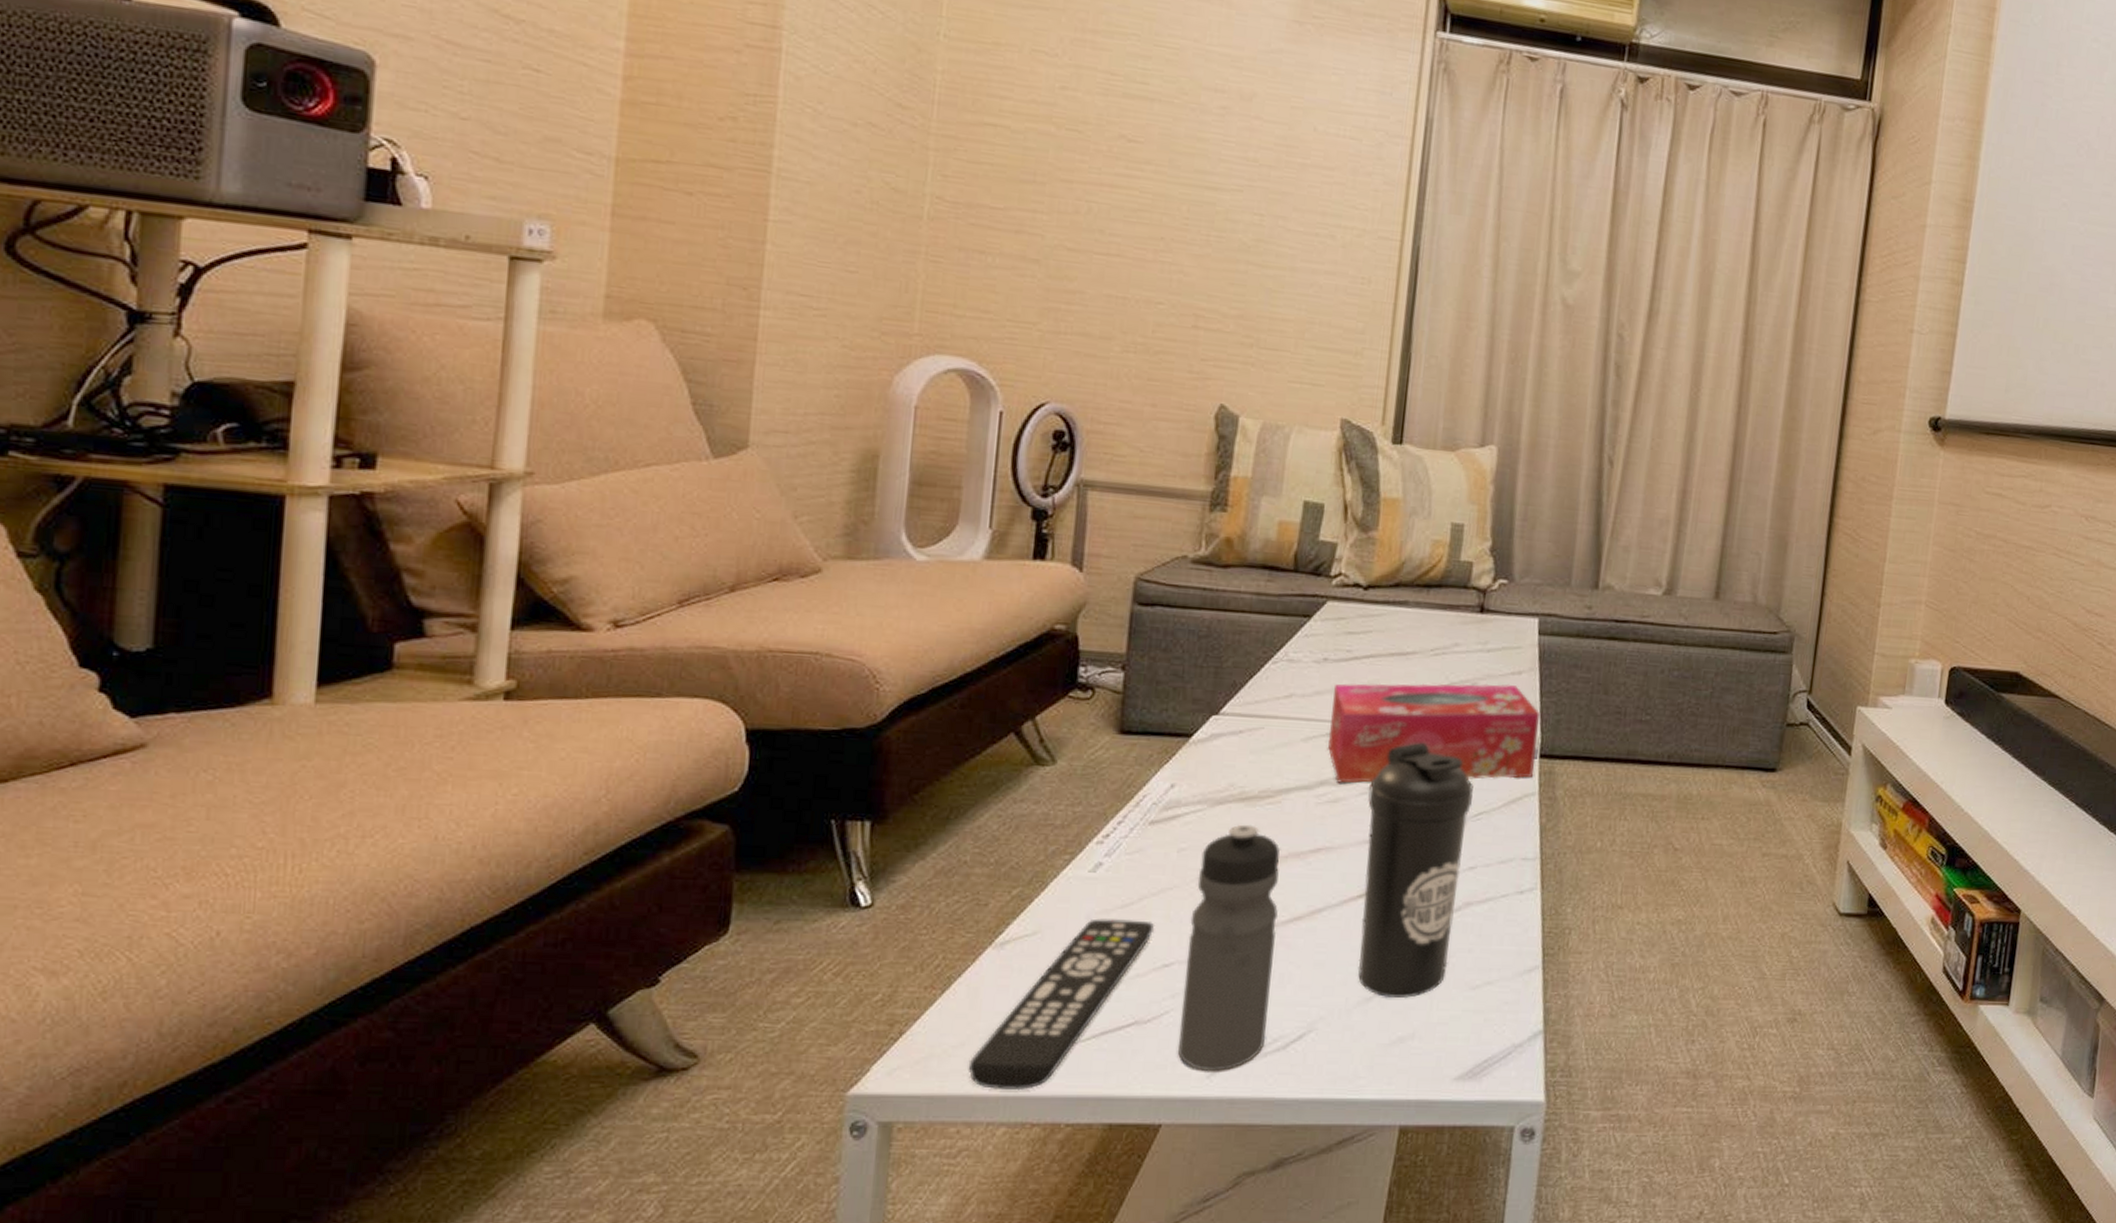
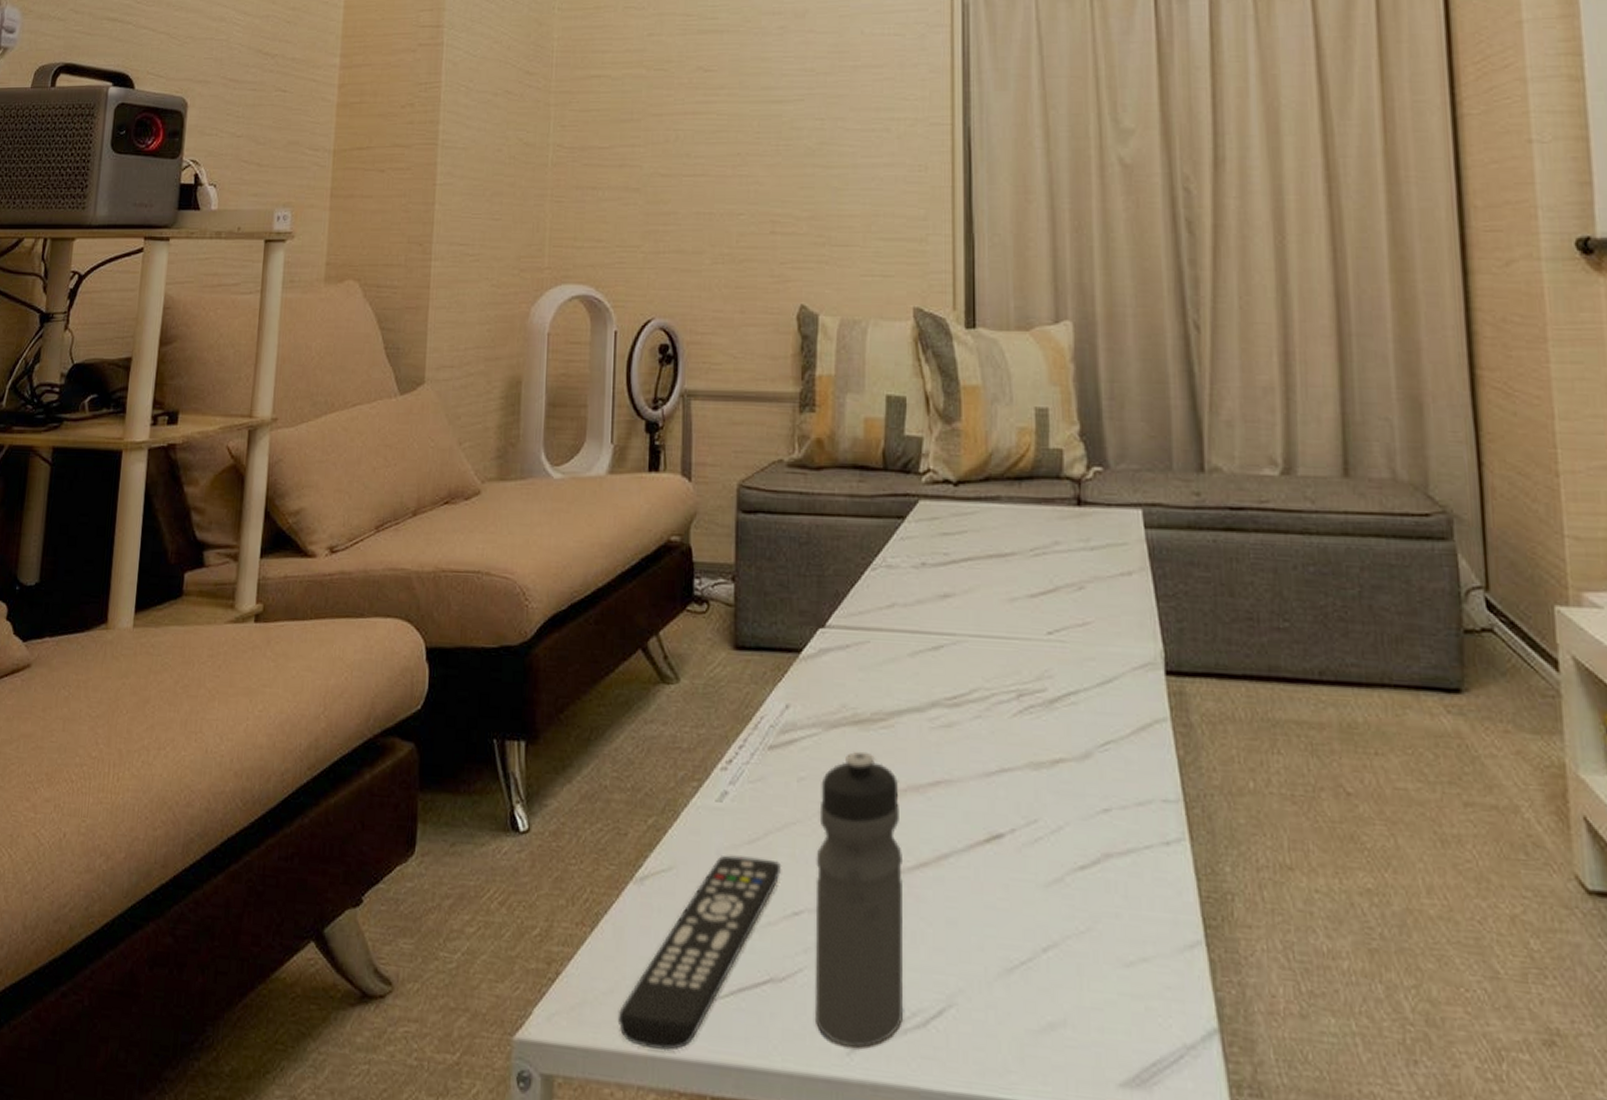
tissue box: present [1327,683,1540,783] -> none [935,586,1162,705]
water bottle: present [1358,742,1473,999] -> none [983,656,1097,974]

